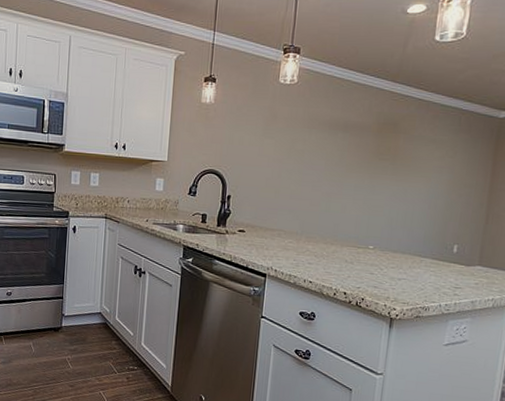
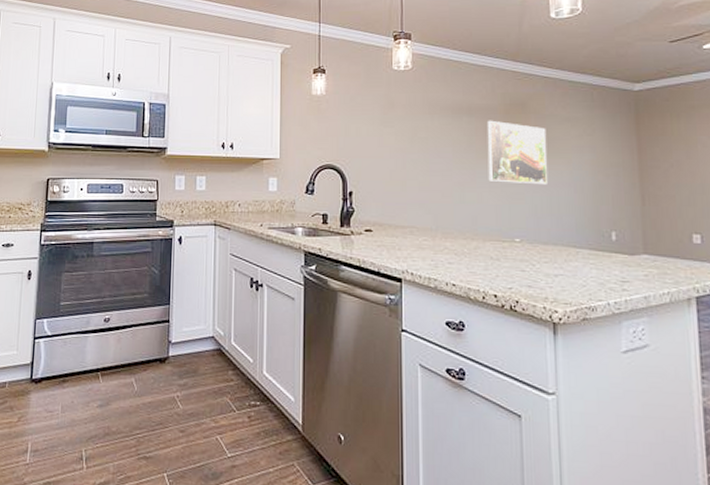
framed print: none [353,137,413,200] -> present [487,120,548,185]

